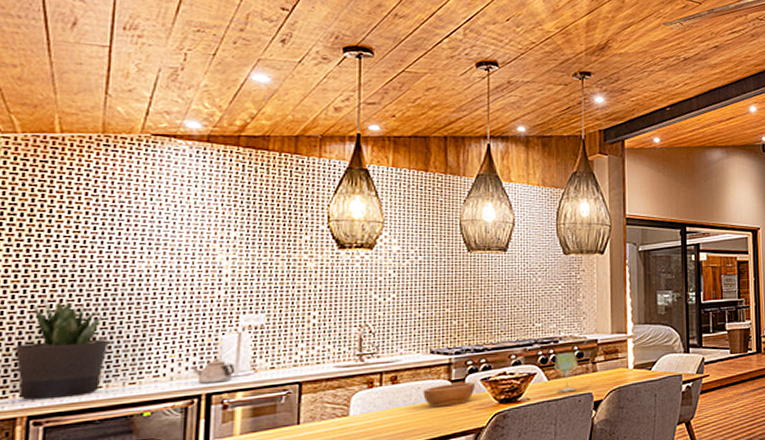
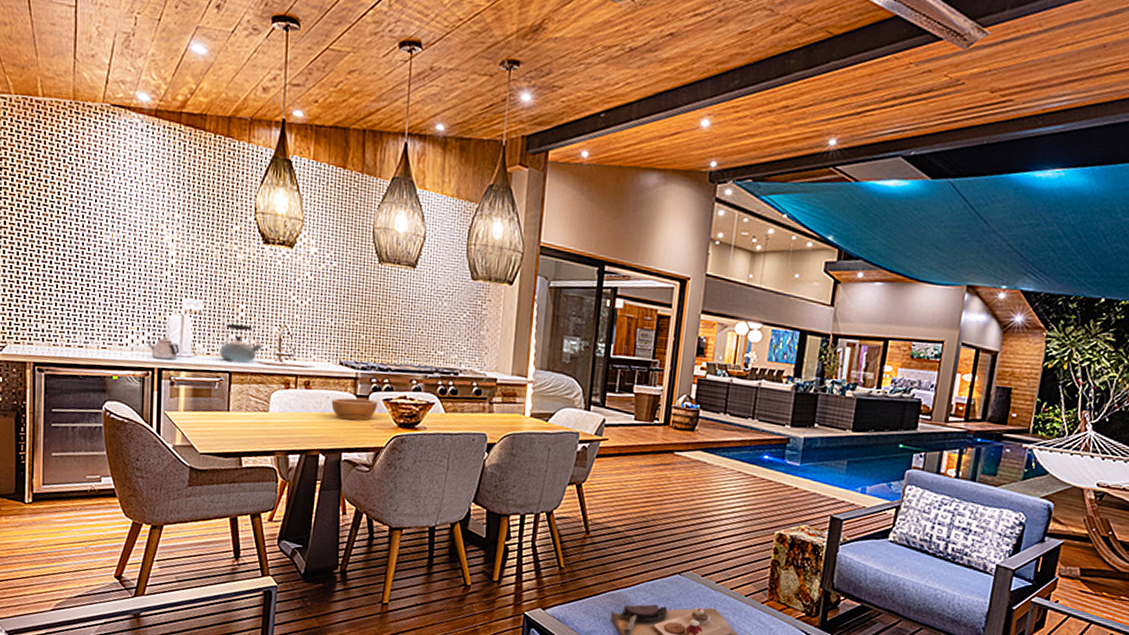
planter: present [15,298,110,400] -> none [22,258,87,352]
kettle: none [287,331,340,372] -> present [220,323,263,363]
wine glass: present [553,352,578,393] -> none [451,386,476,429]

